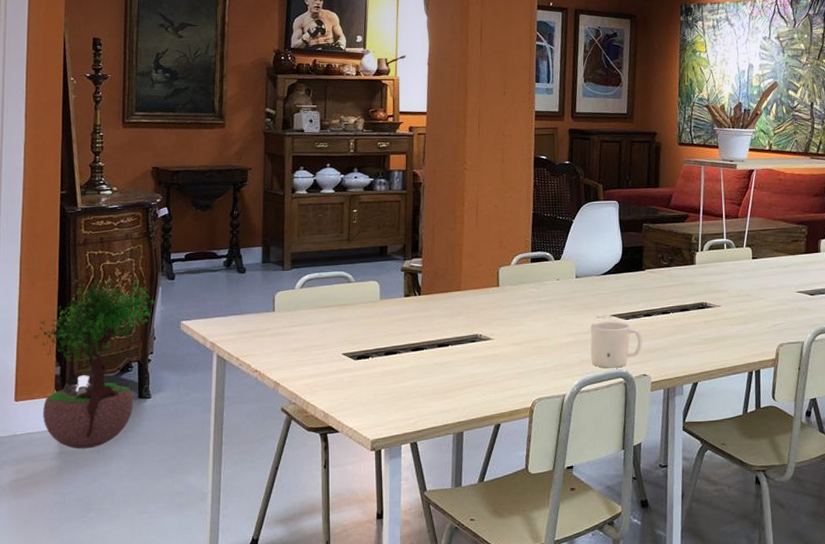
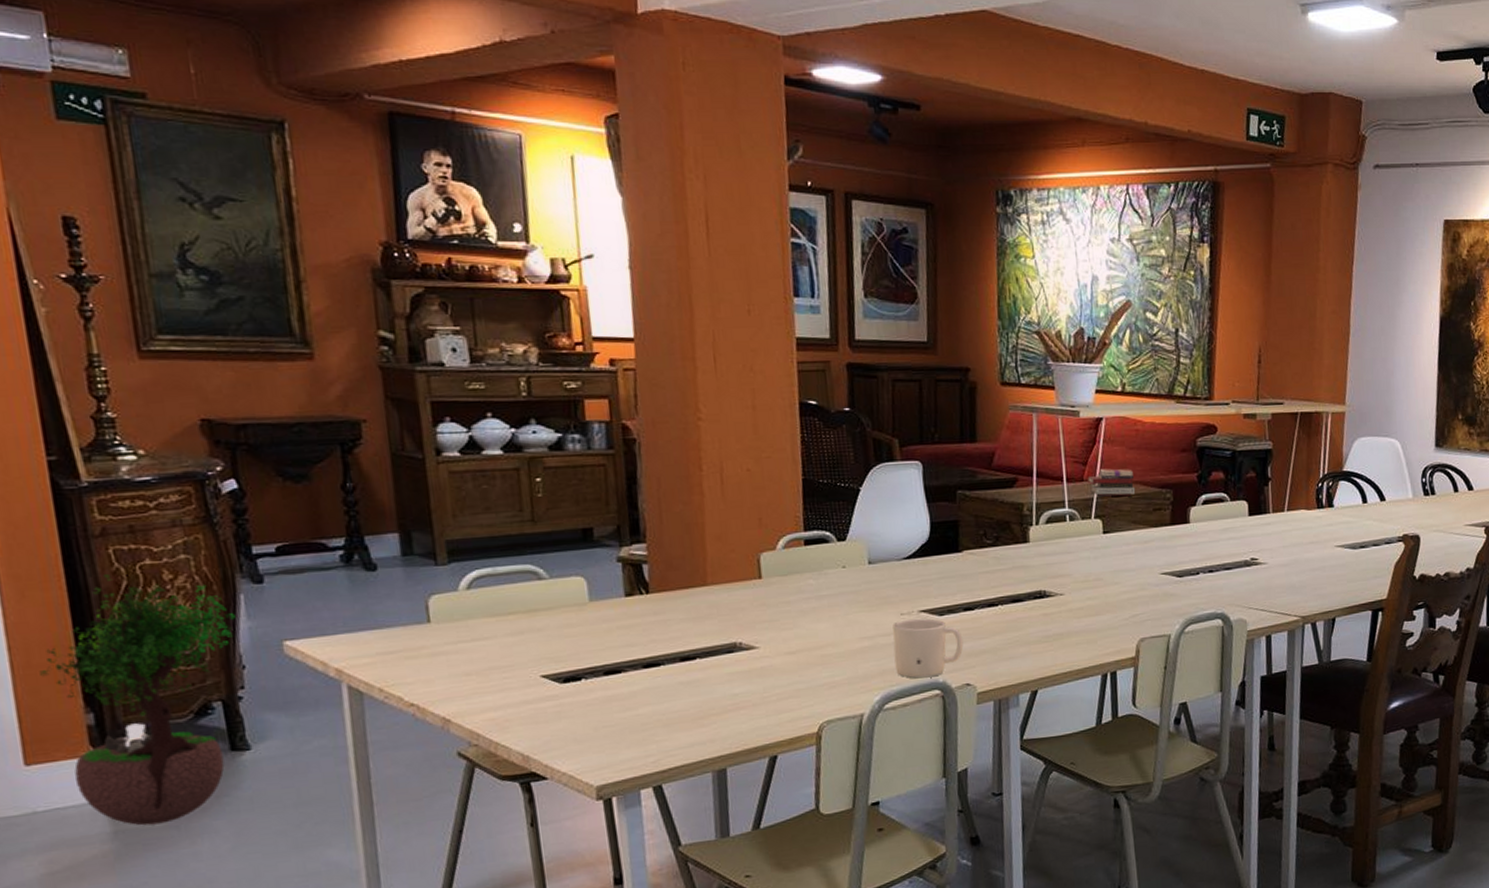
books: none [741,208,778,231] -> present [1088,468,1136,497]

